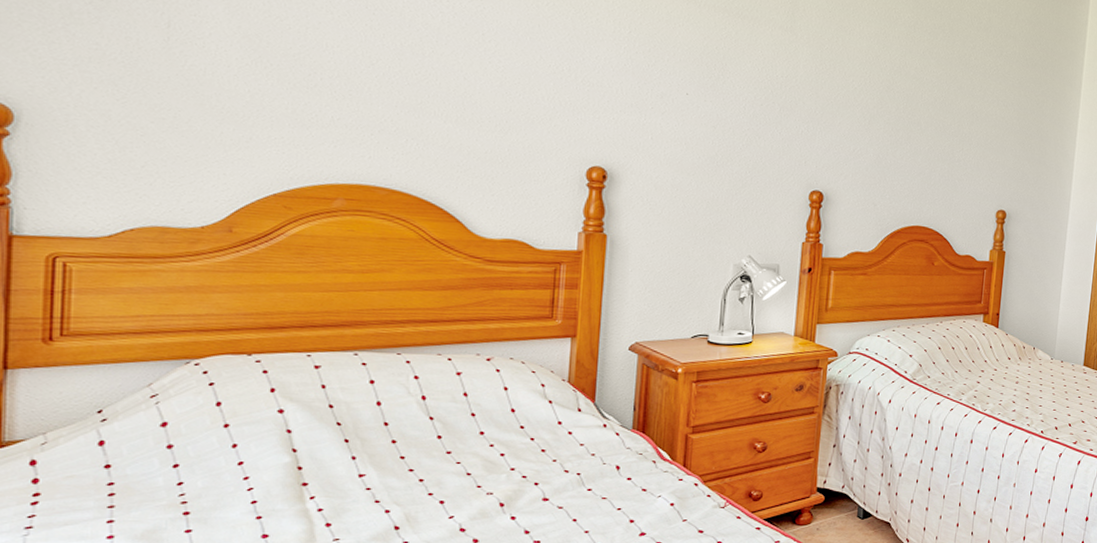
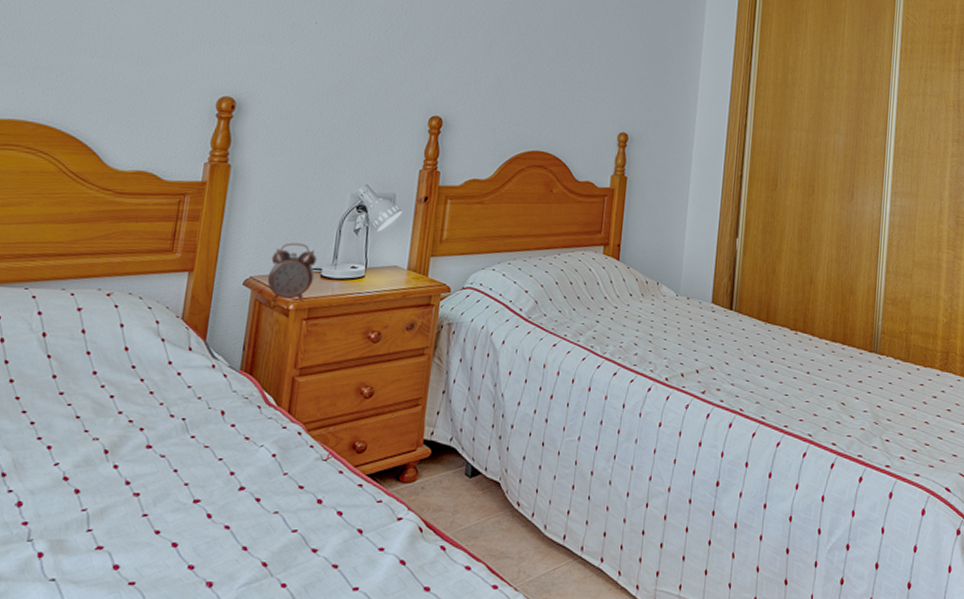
alarm clock: none [653,310,703,366] -> present [267,243,317,302]

